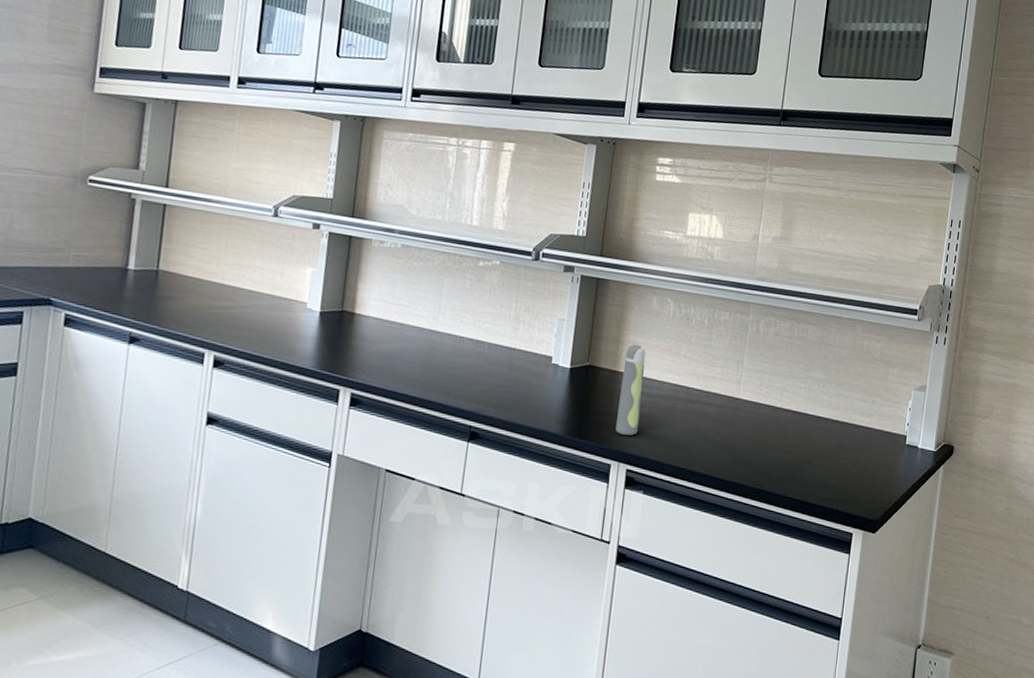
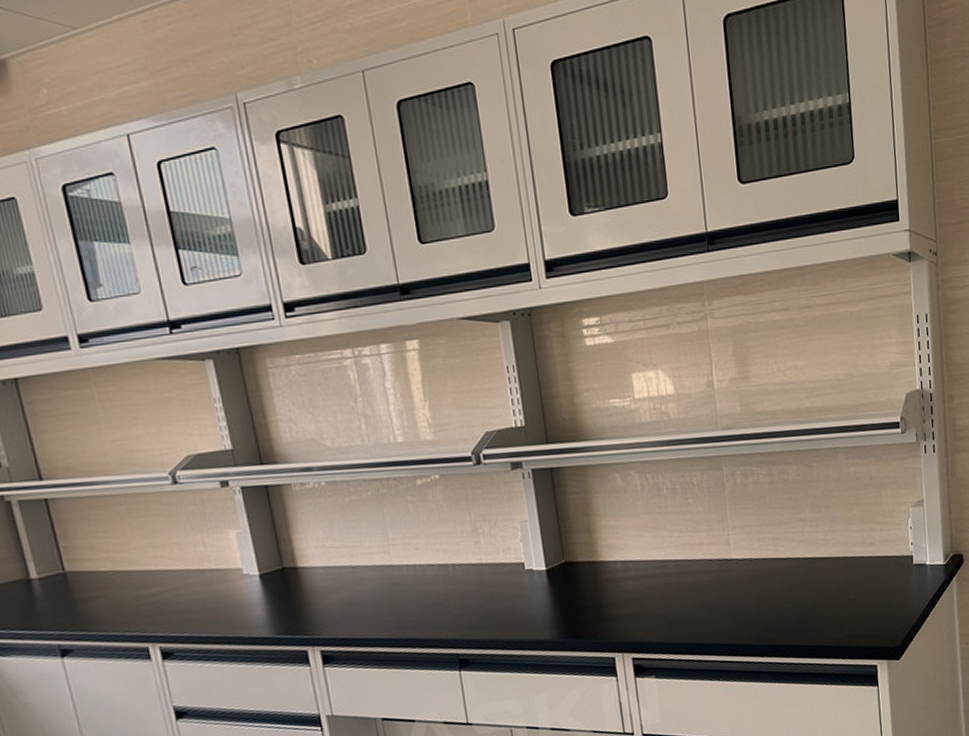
spray bottle: present [615,344,646,436] -> none [601,528,634,625]

